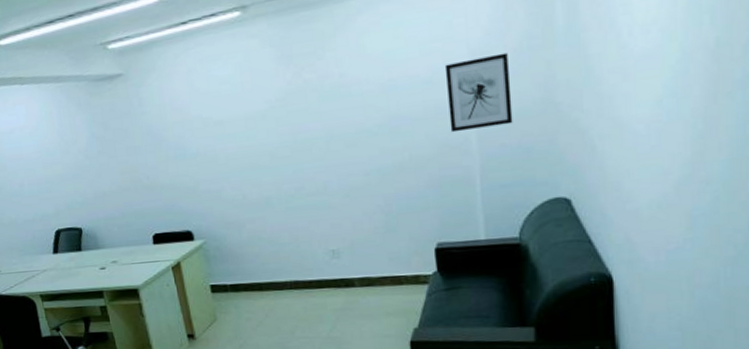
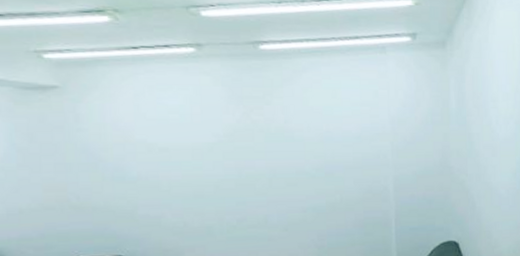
wall art: present [444,52,513,133] -> none [371,123,420,182]

